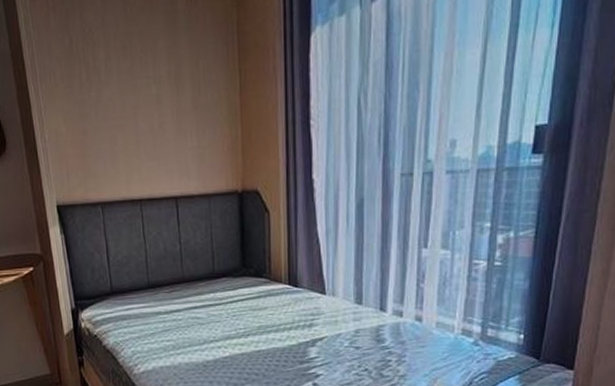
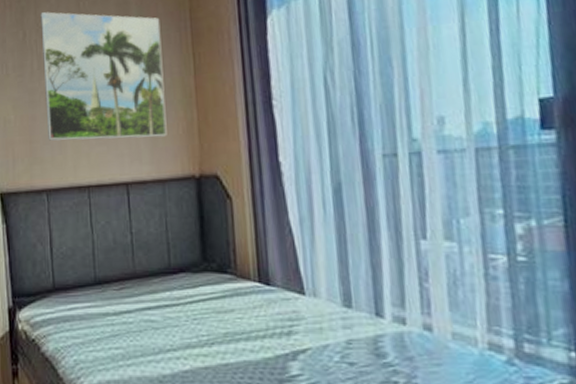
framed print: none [86,16,213,155] -> present [40,11,167,141]

